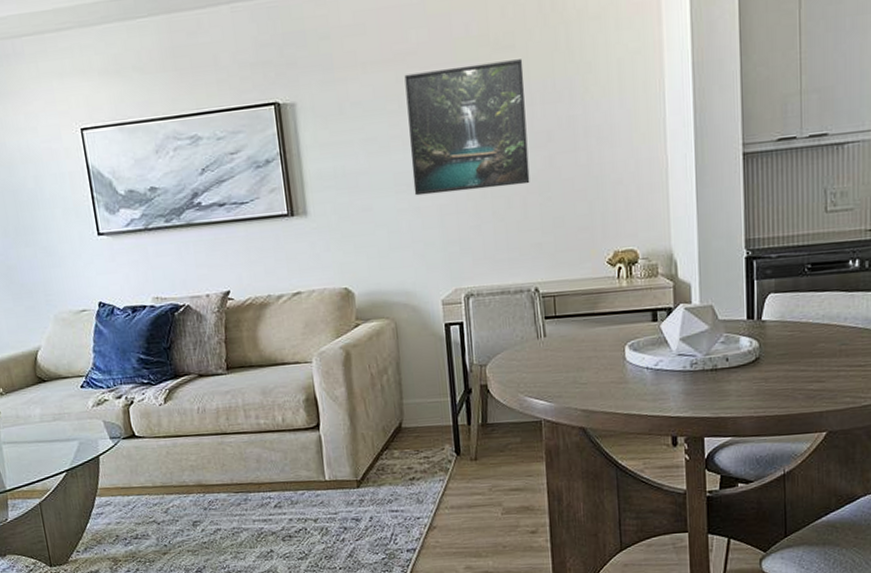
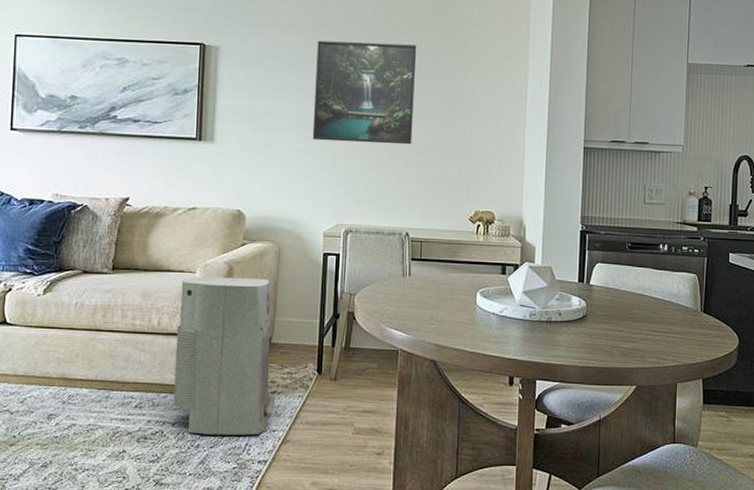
air purifier: none [299,360,416,528] -> present [173,276,275,435]

